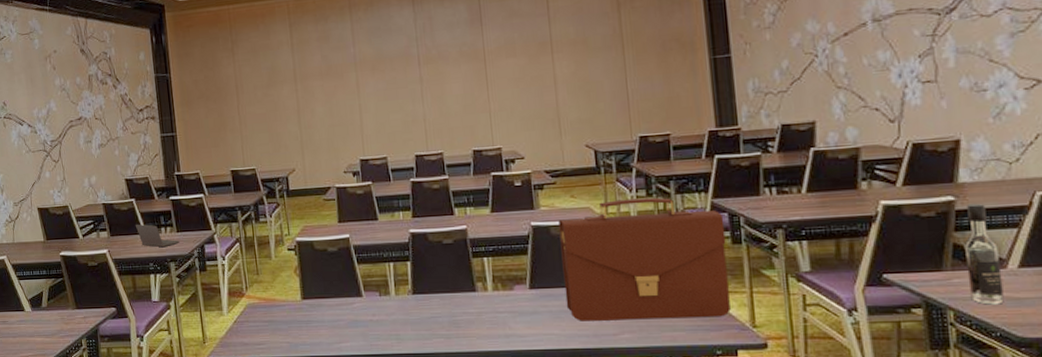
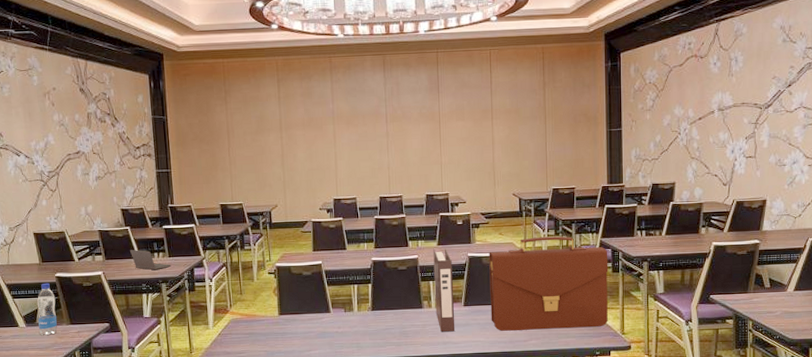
bottle: none [42,262,63,322] -> present [37,282,58,336]
binder: none [485,215,519,322] -> present [433,247,454,332]
bottle: present [965,203,1004,305] -> none [763,245,784,317]

